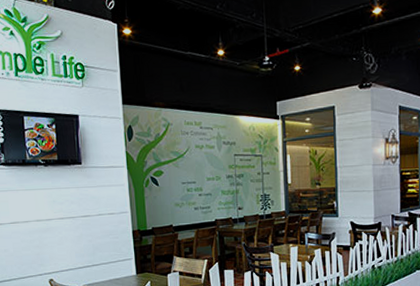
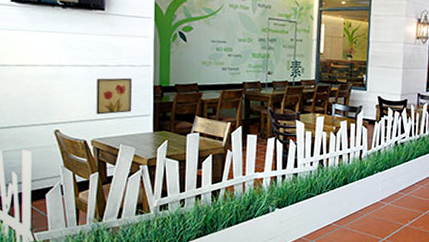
wall art: none [81,225,115,262] -> present [96,77,132,115]

